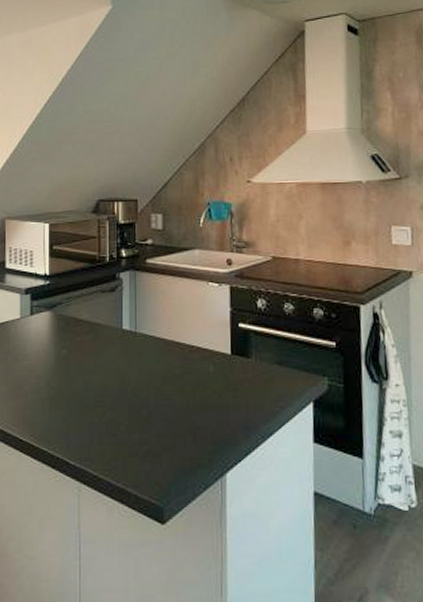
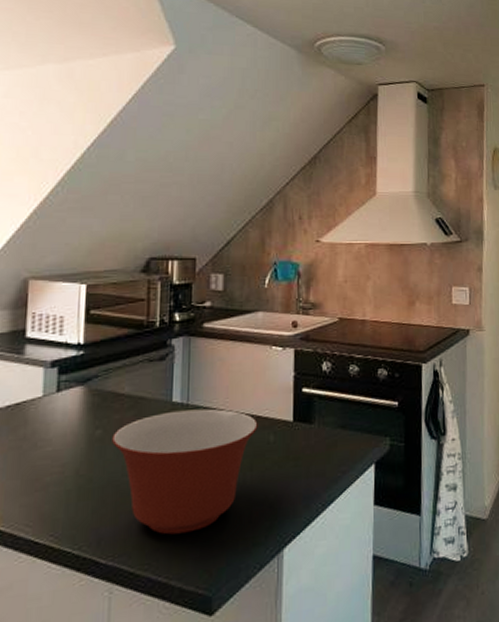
mixing bowl: none [75,337,199,447] -> present [112,408,258,535]

